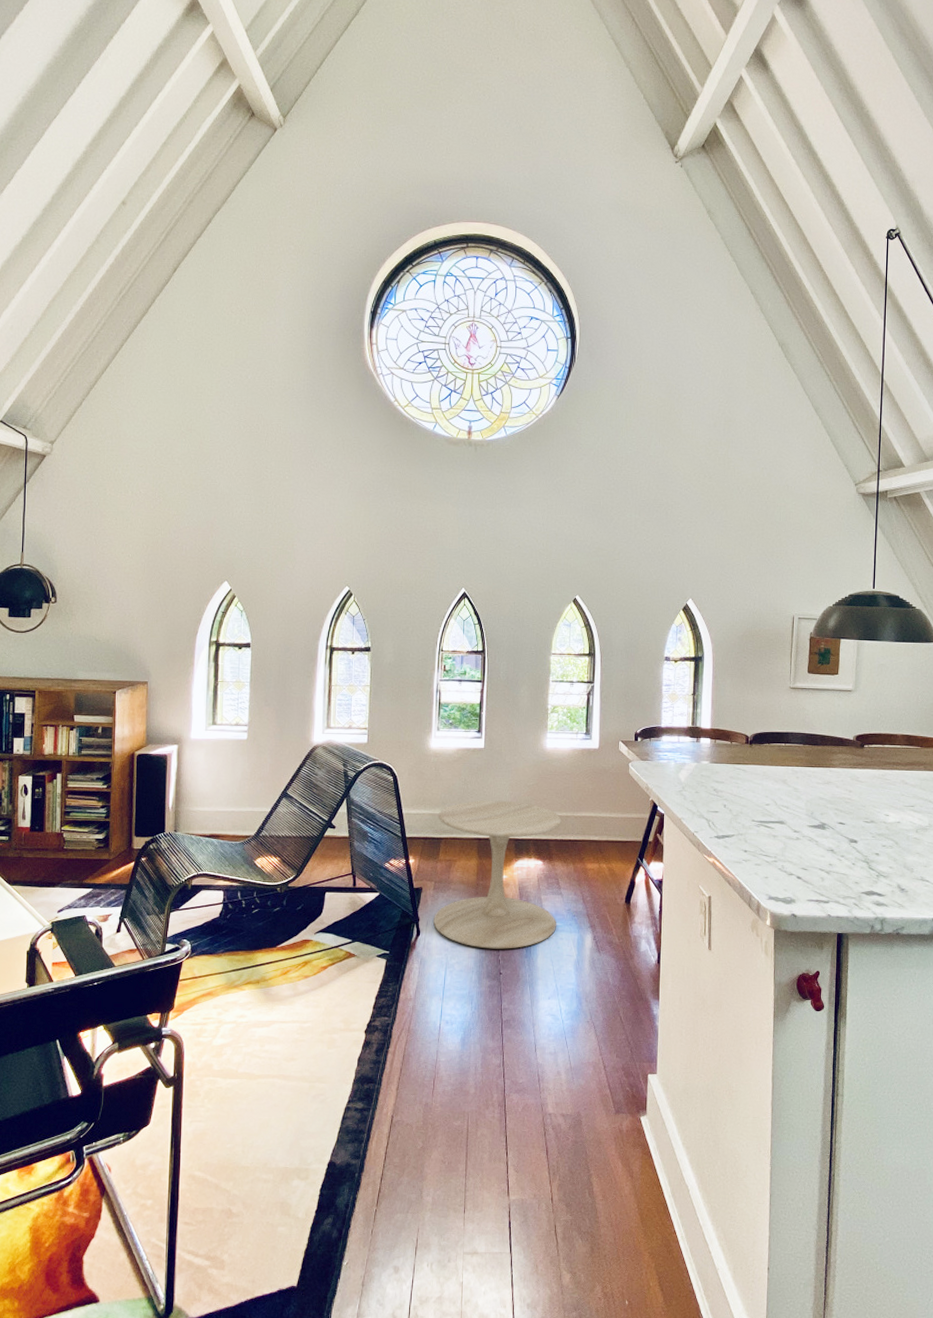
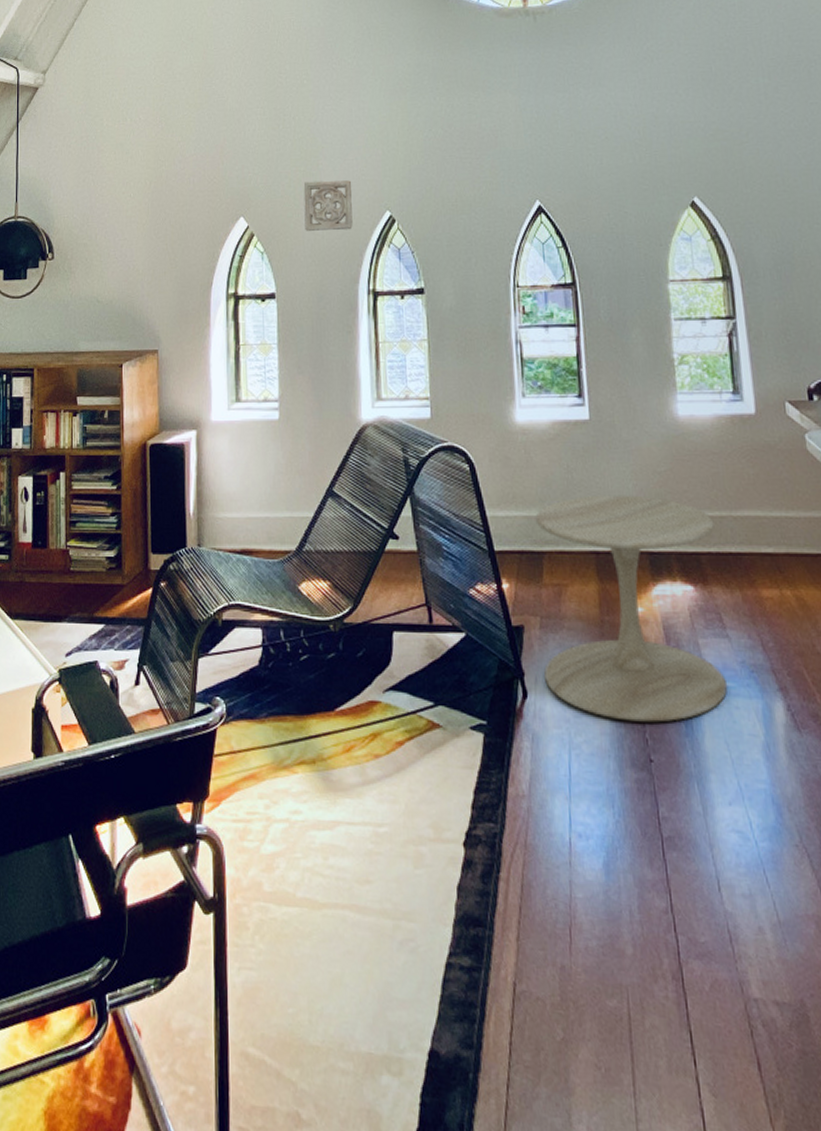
wall ornament: none [279,558,320,599] -> present [303,180,353,231]

